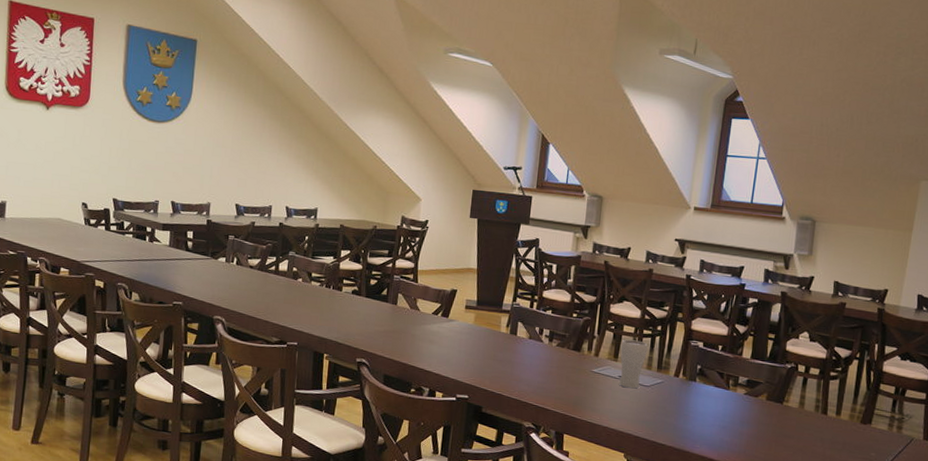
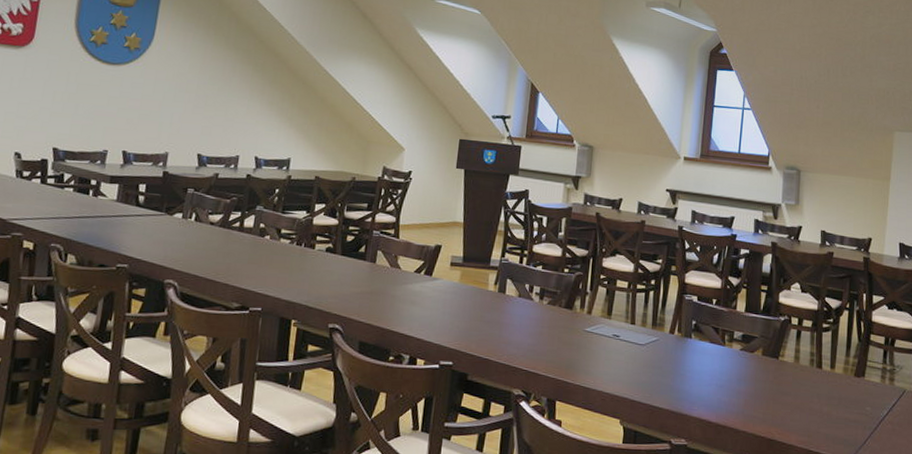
drinking glass: present [619,339,648,389] -> none [613,295,642,348]

